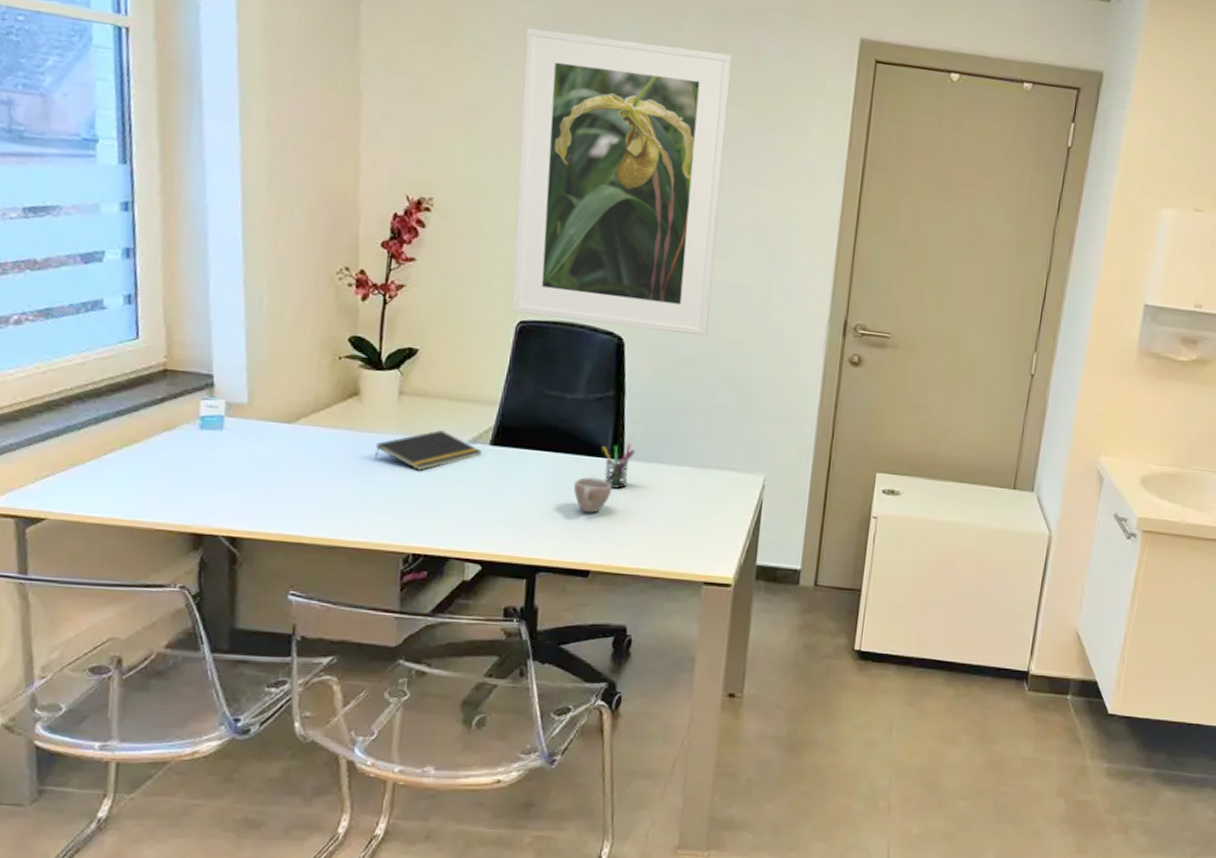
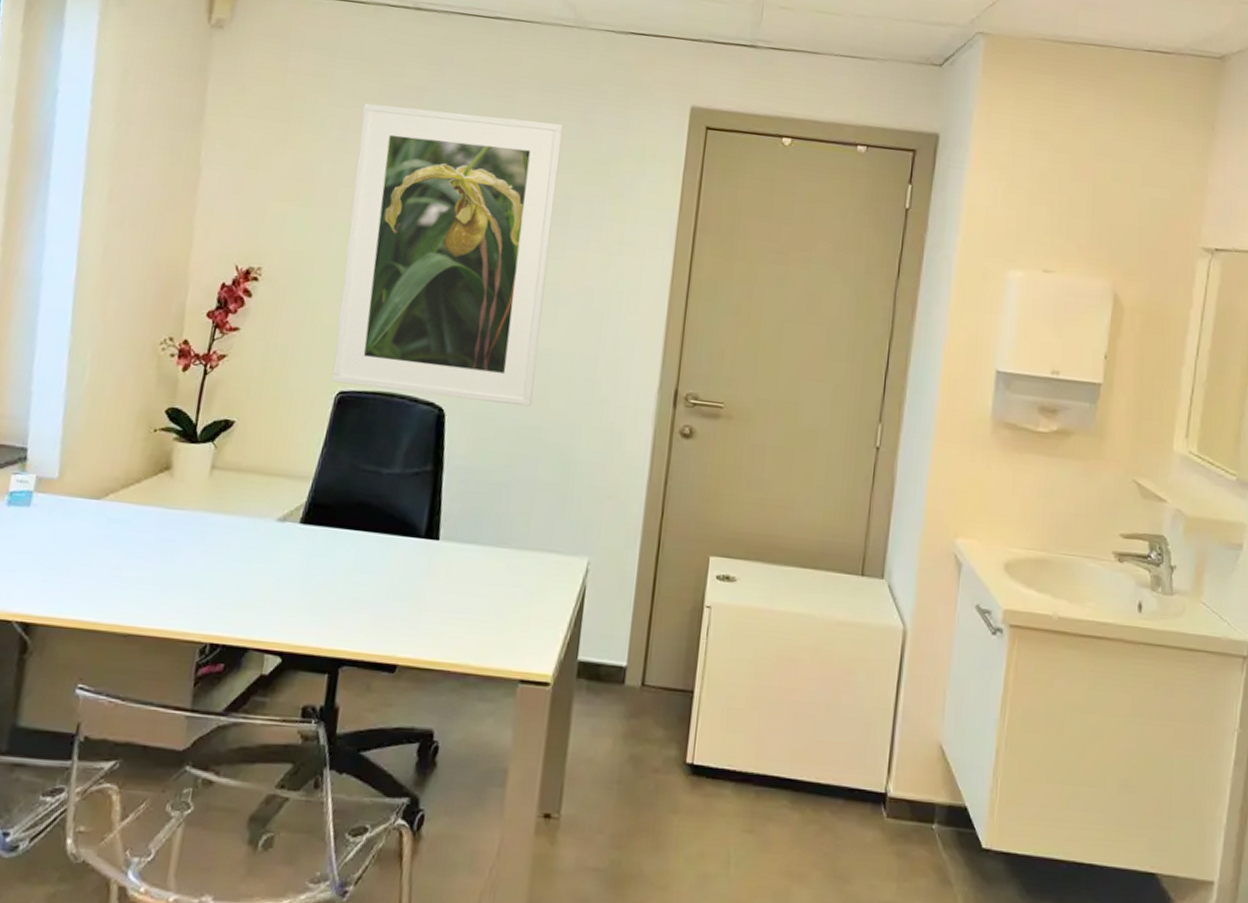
notepad: present [375,430,482,471] -> none [180,507,292,551]
cup: present [573,477,613,513] -> none [384,559,426,600]
pen holder: present [602,442,635,490] -> none [416,521,451,574]

